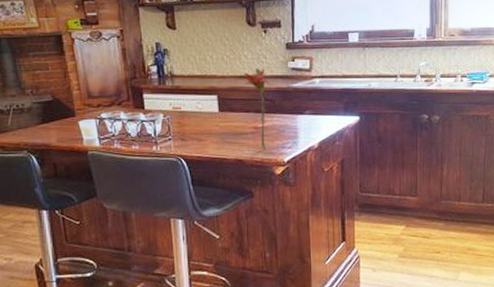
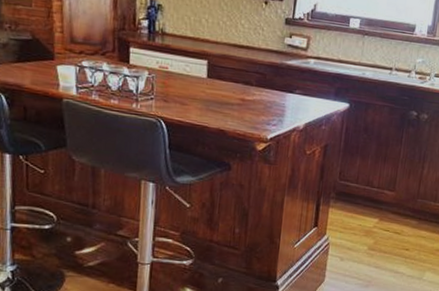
flower: present [244,68,270,149] -> none [238,39,264,123]

